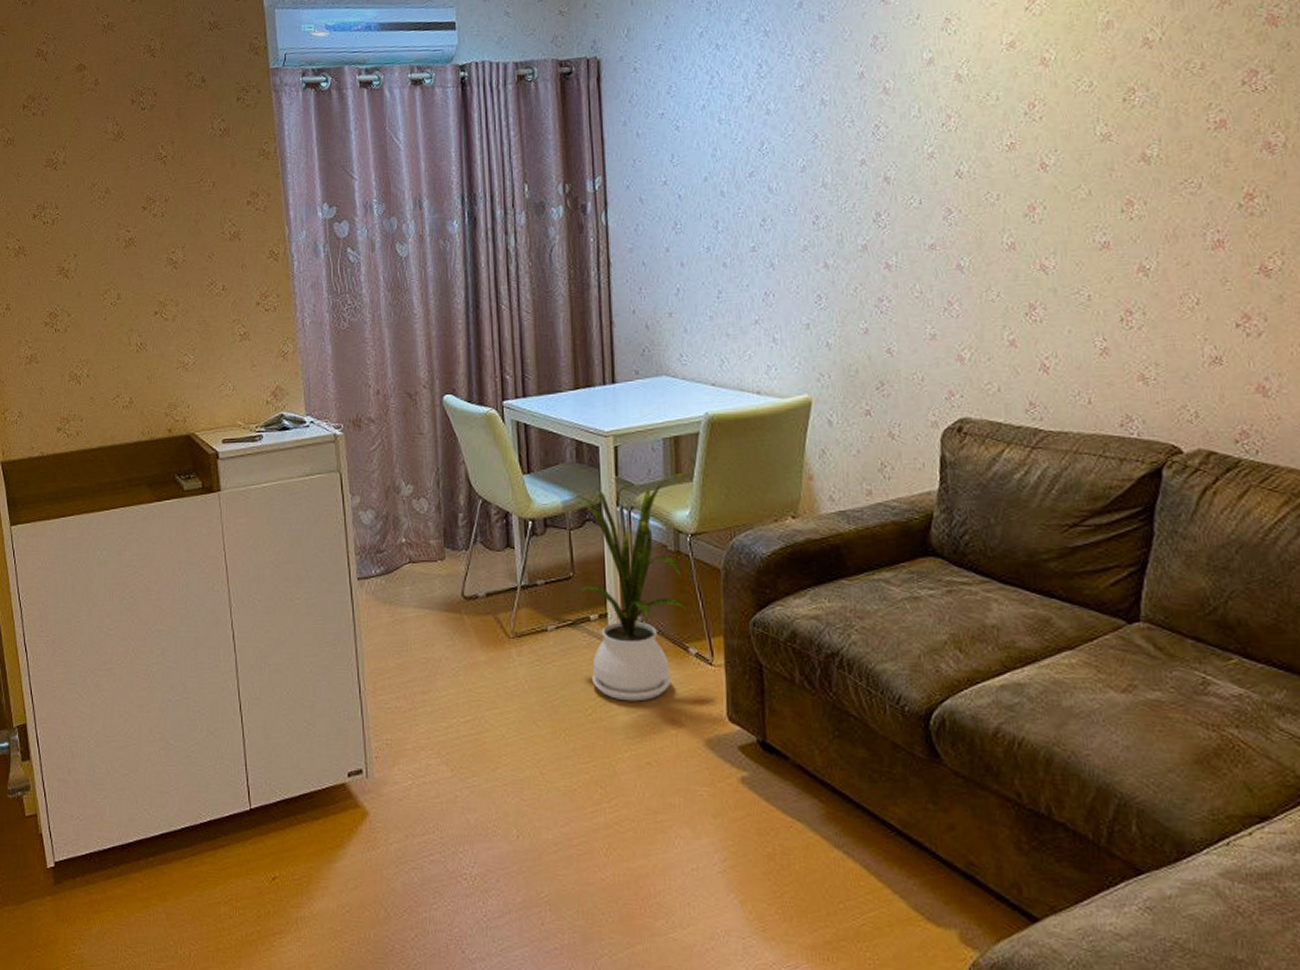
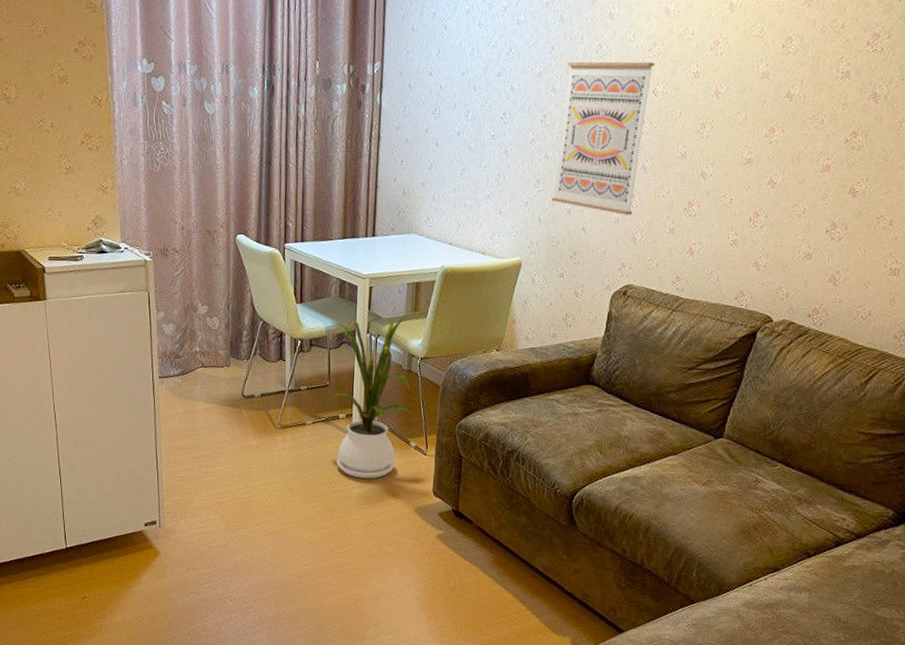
wall art: none [838,138,954,329] -> present [552,61,655,215]

